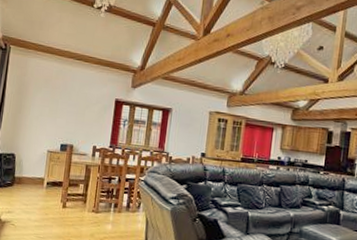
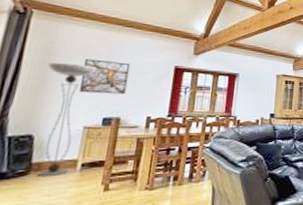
floor lamp: none [19,93,56,190] -> present [38,63,97,177]
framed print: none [44,90,80,124] -> present [80,58,131,95]

